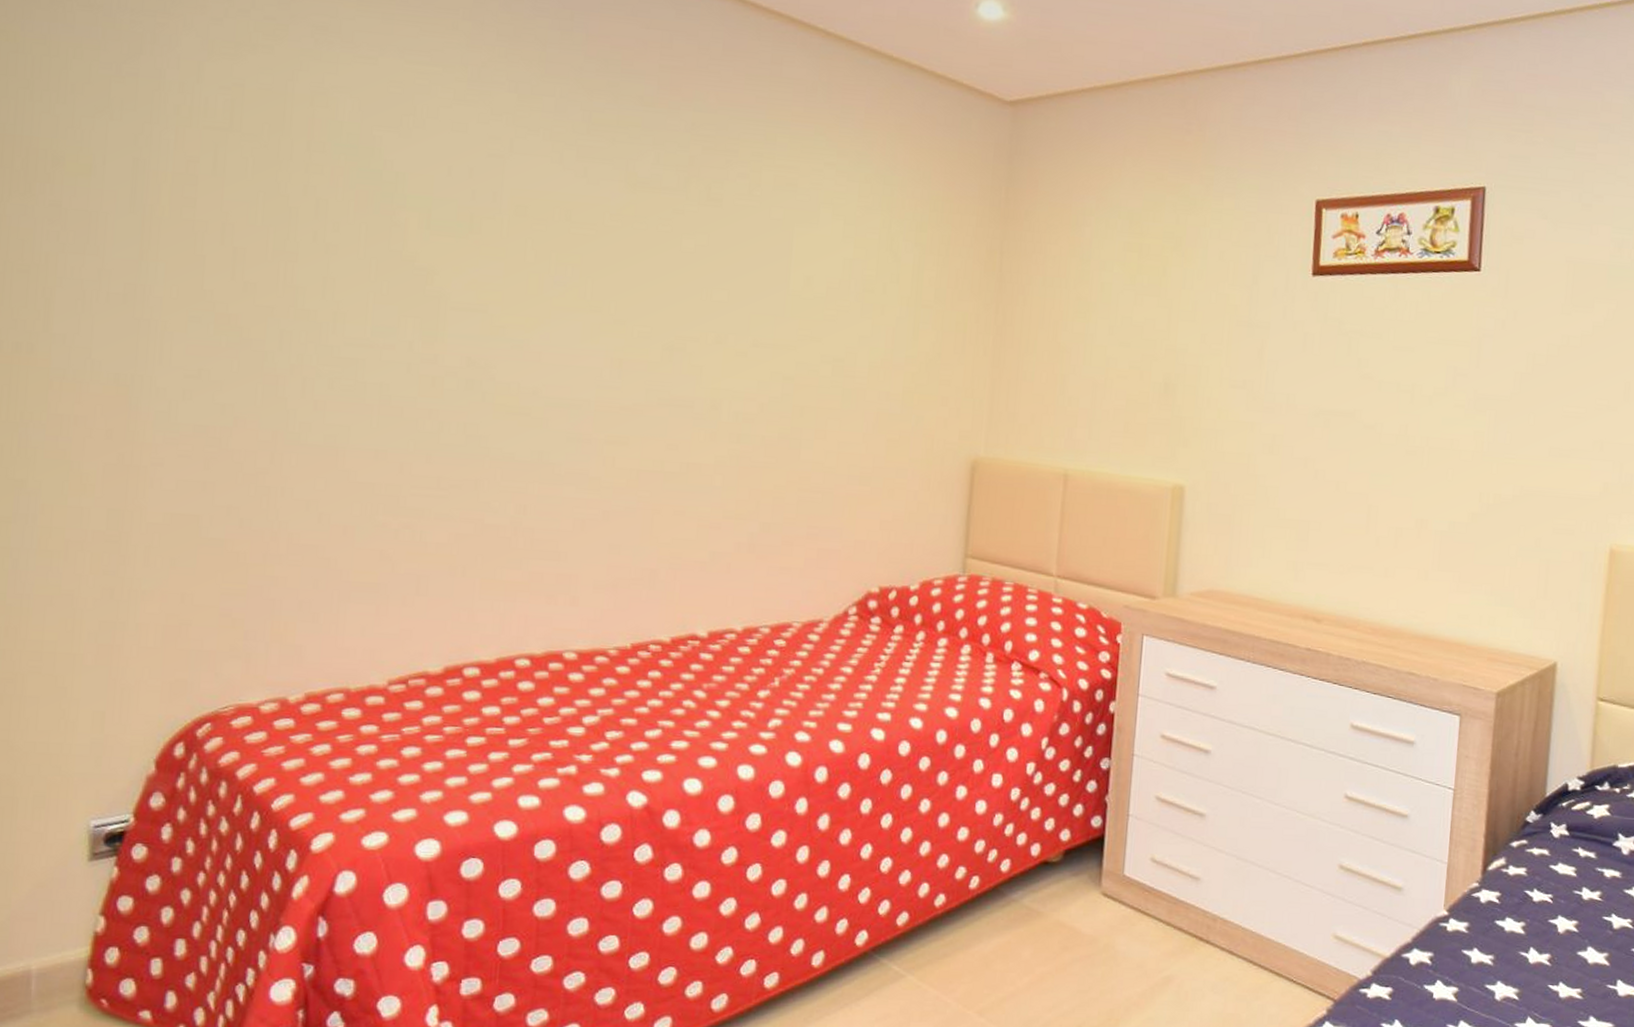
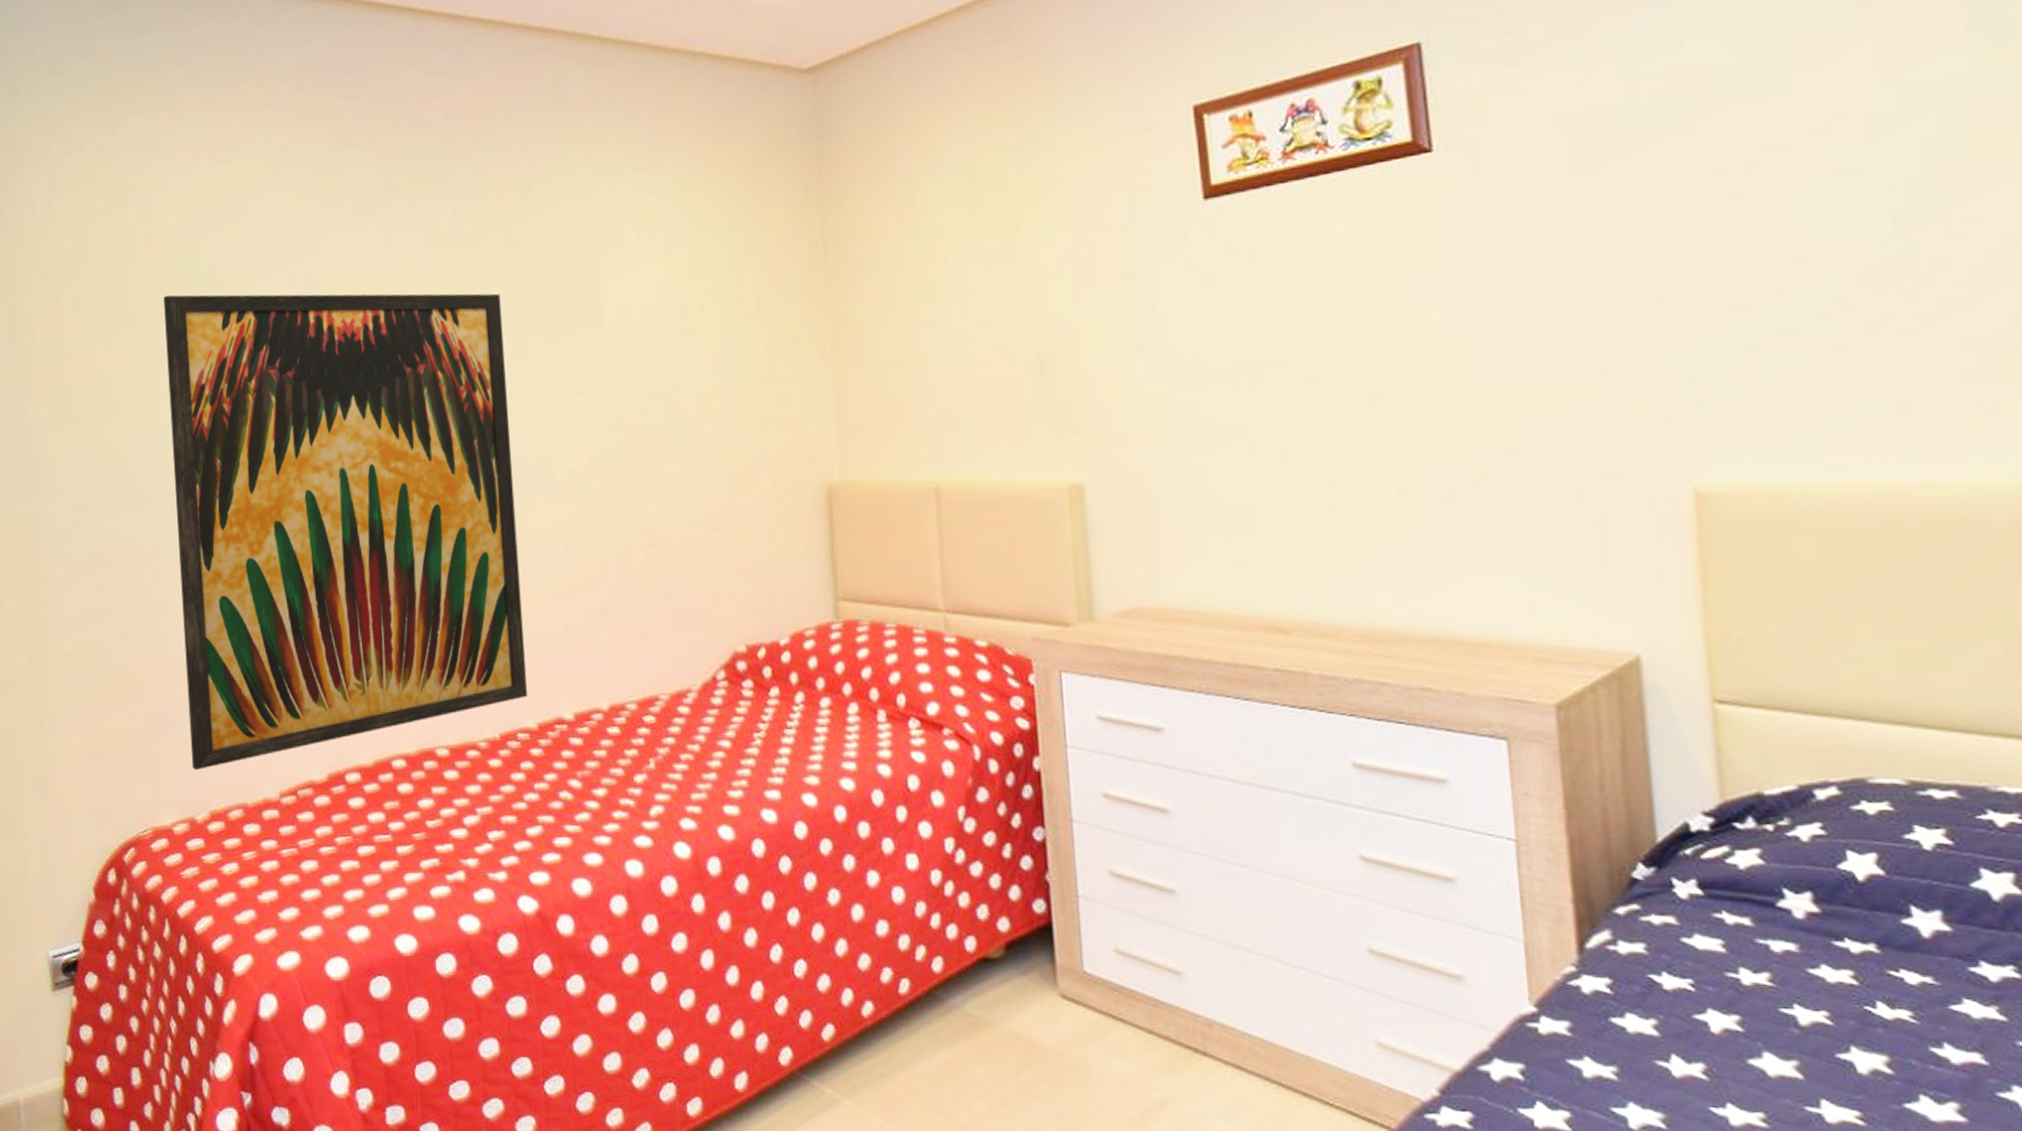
wall art: none [290,181,692,653] -> present [164,293,528,771]

